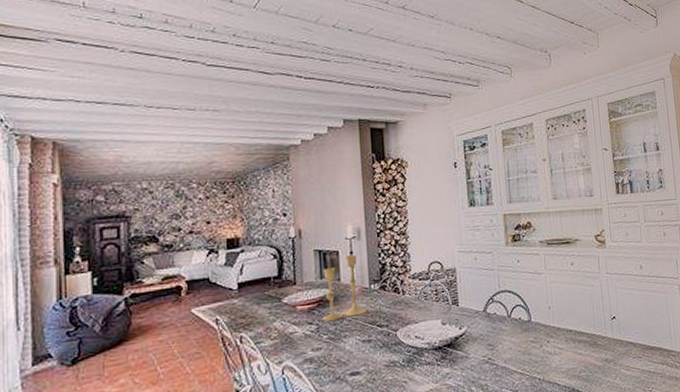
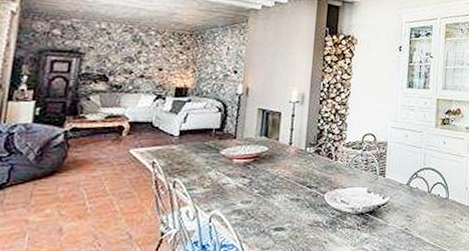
candlestick: present [322,254,367,321] -> none [255,117,299,176]

